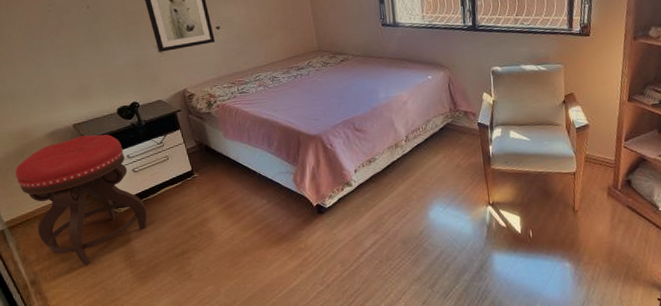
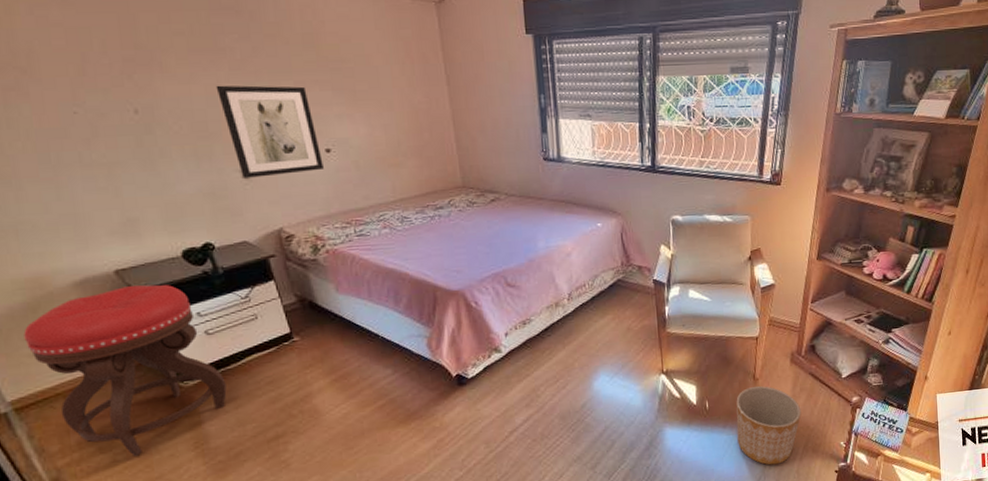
planter: none [558,217,621,291] -> present [736,386,802,465]

